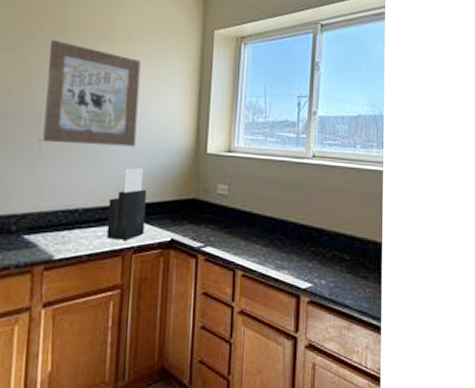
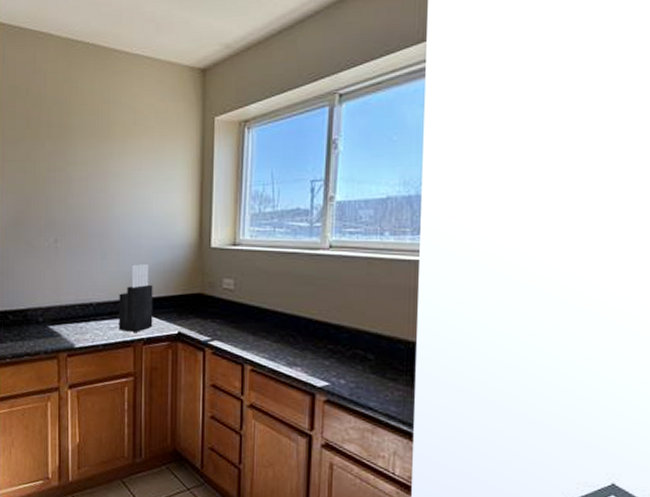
wall art: present [43,39,141,147] -> none [58,145,141,244]

